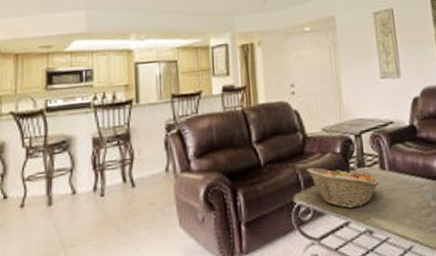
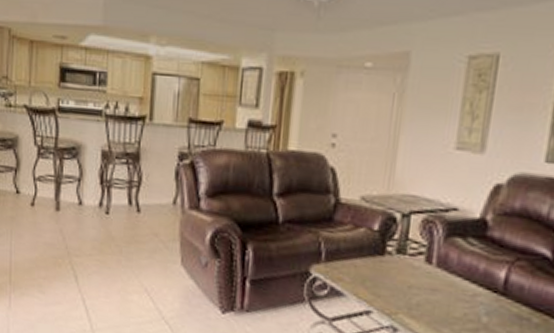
fruit basket: present [307,167,379,209] -> none [332,238,420,299]

